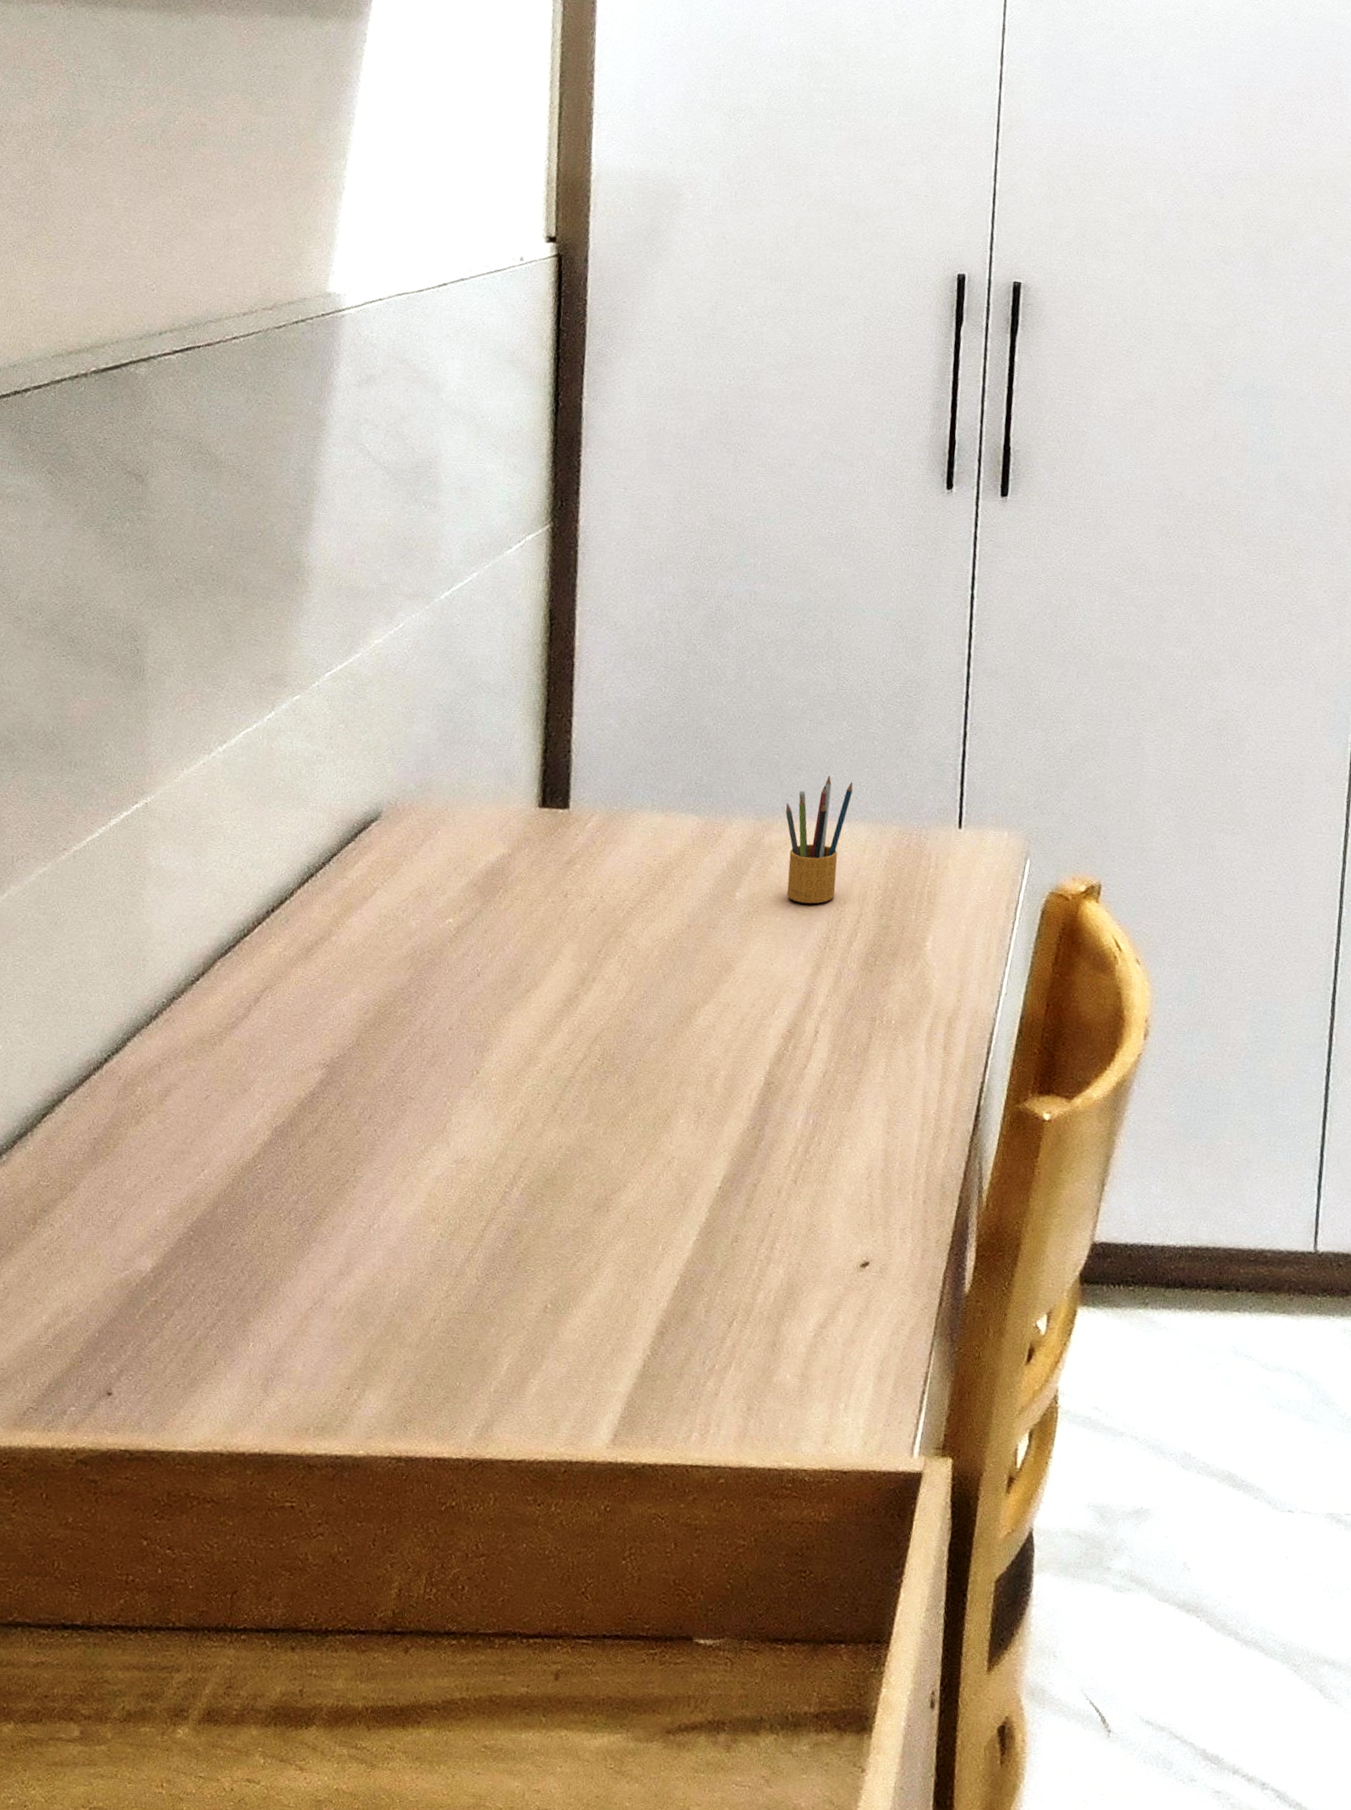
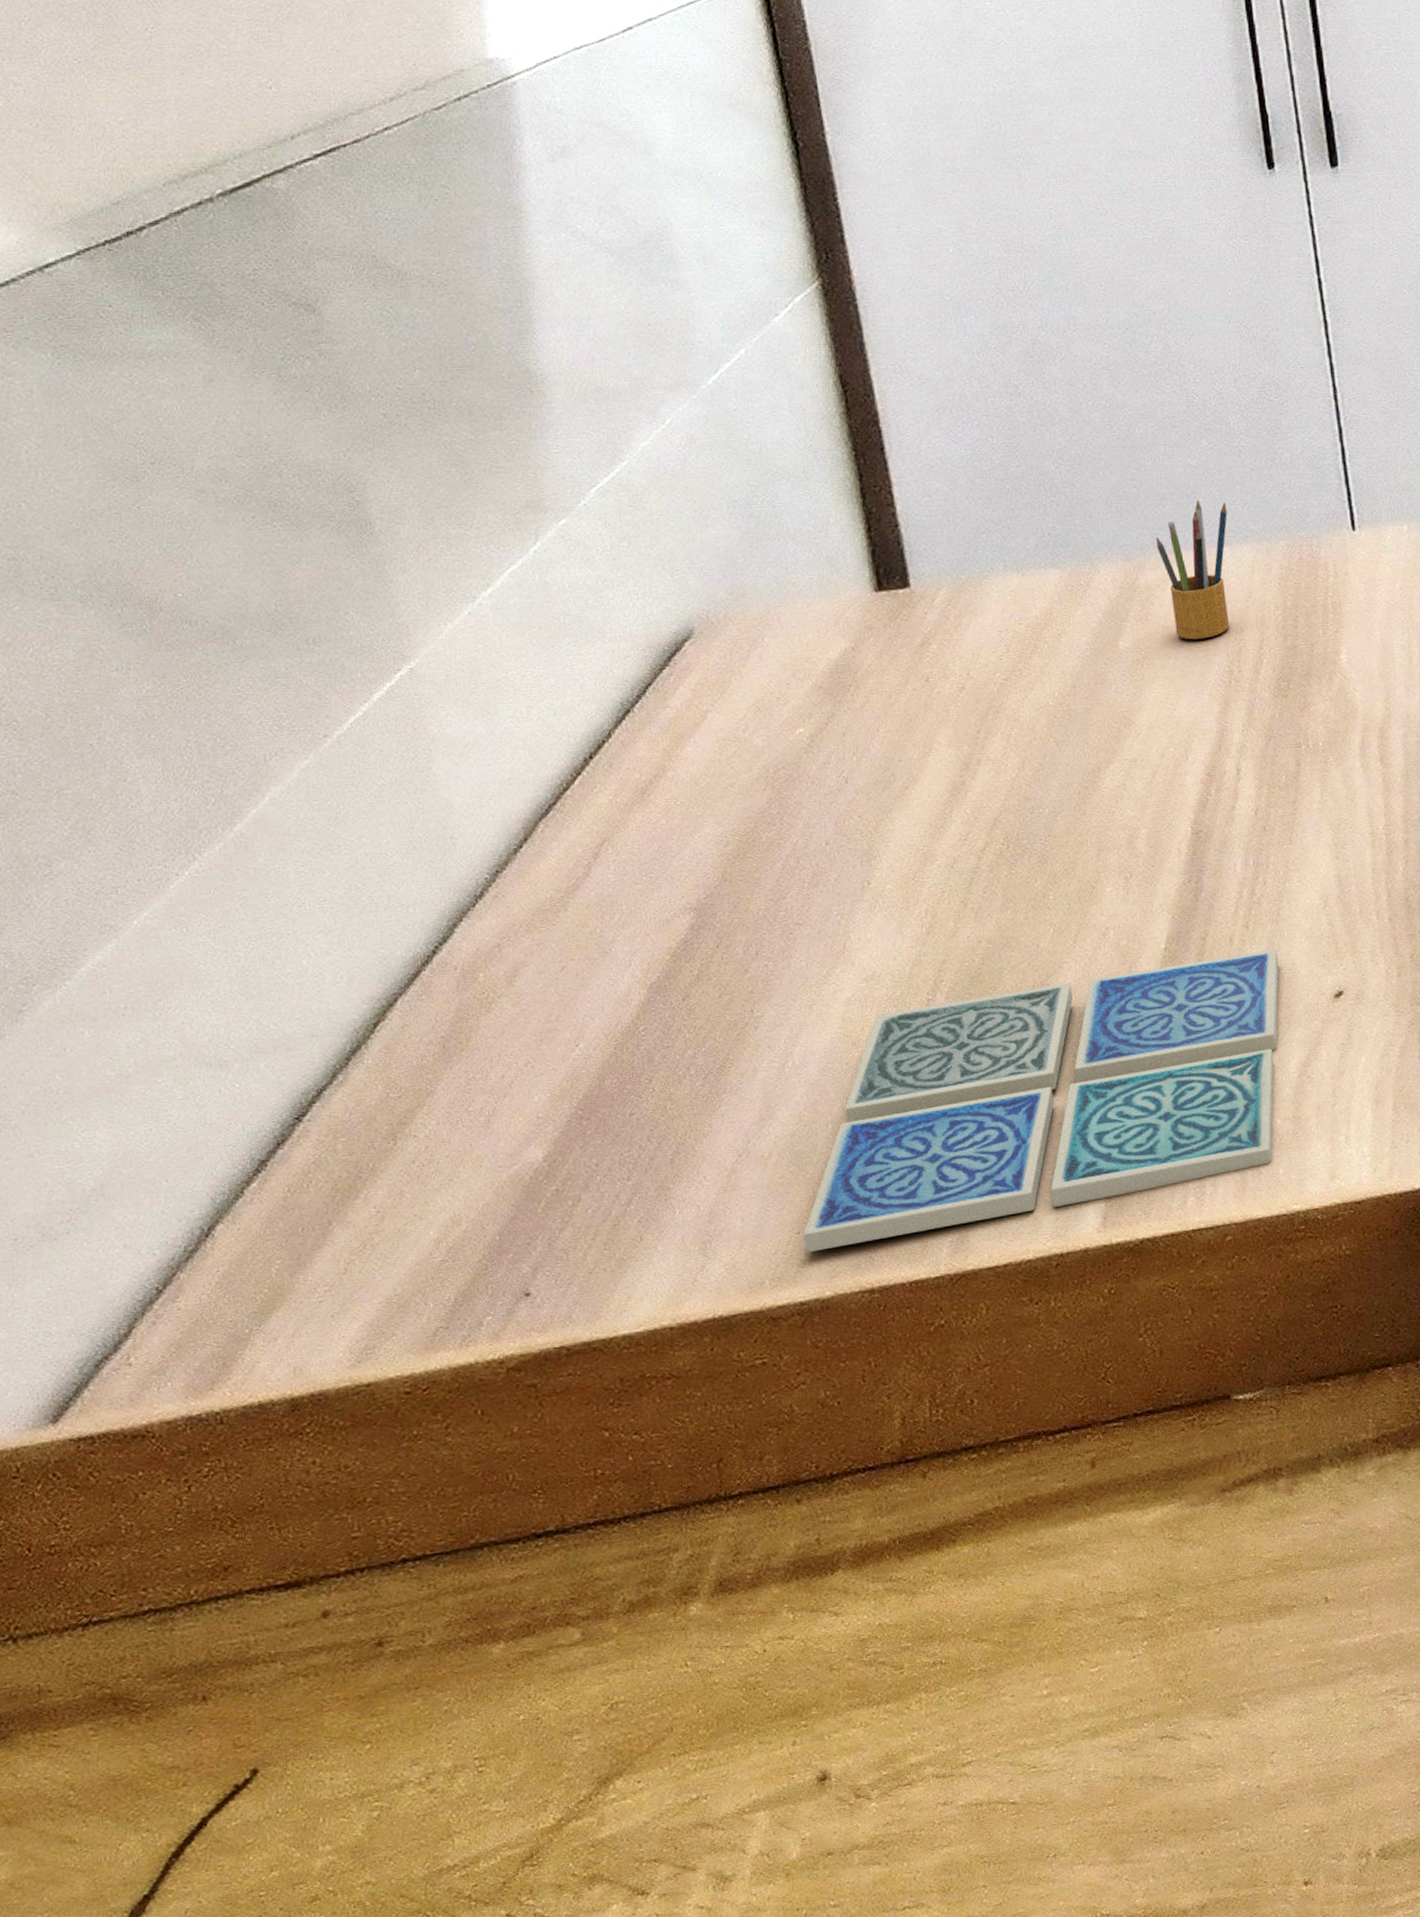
drink coaster: none [351,1196,818,1417] -> present [802,948,1279,1252]

